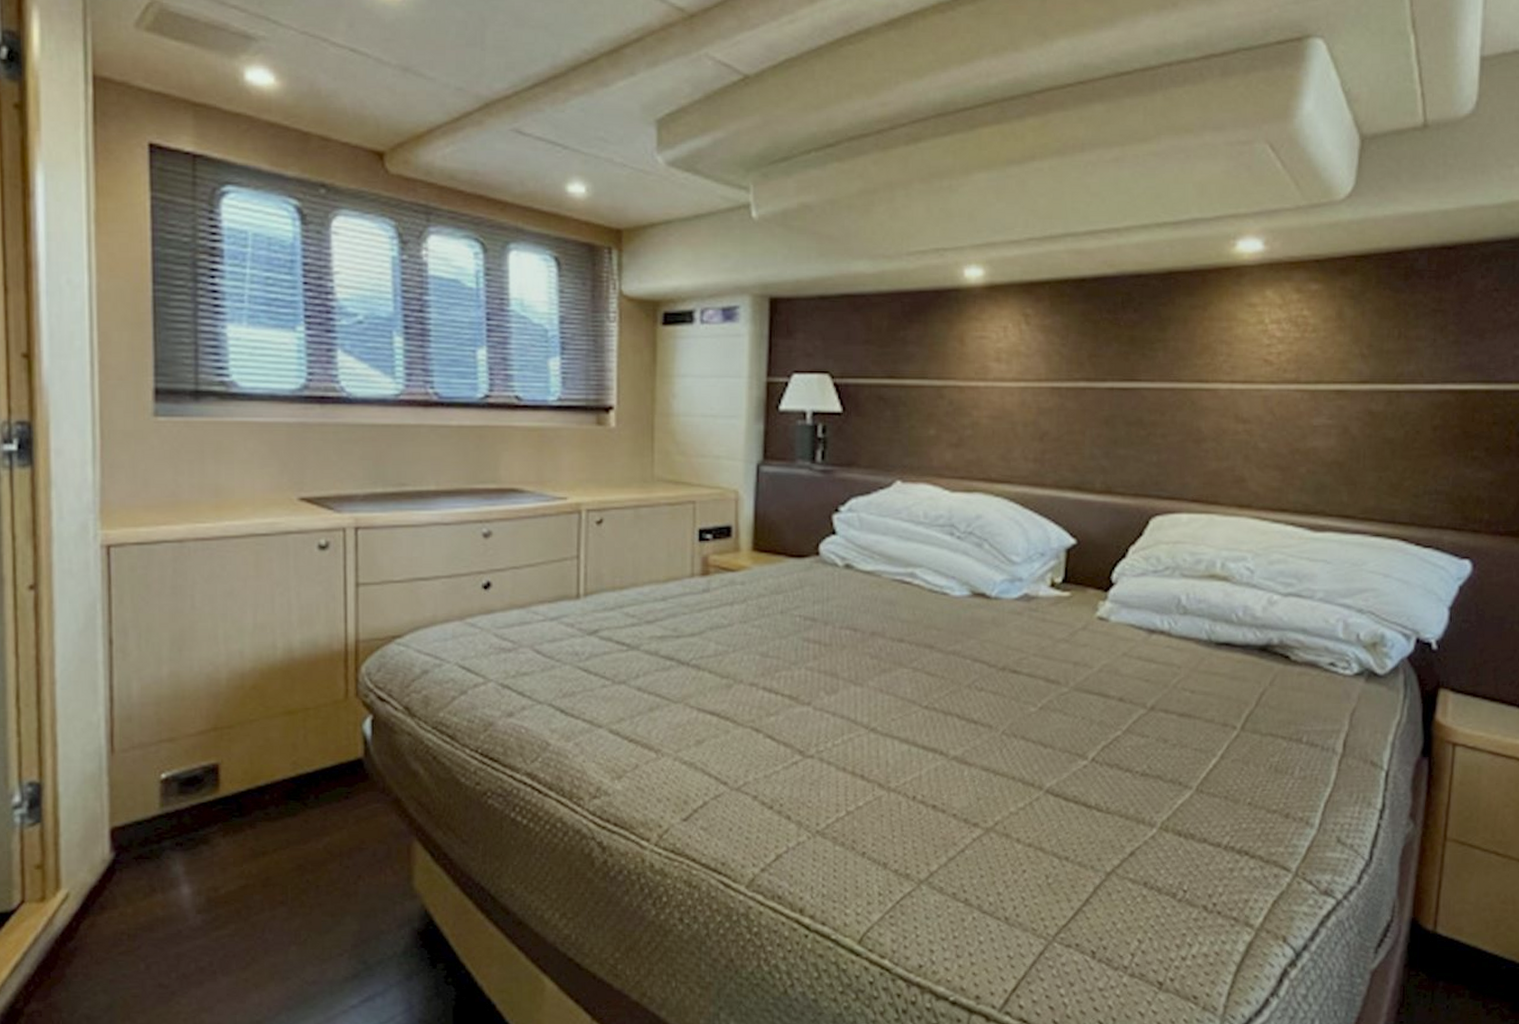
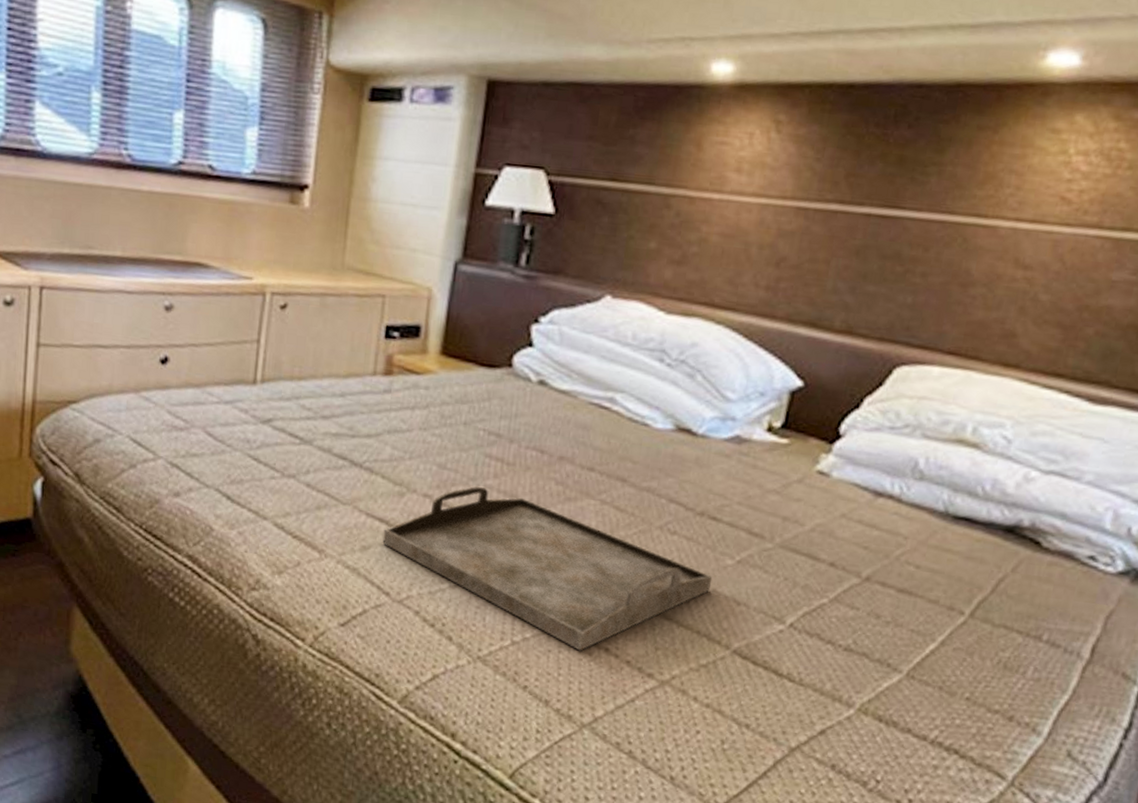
serving tray: none [715,669,1020,812] -> present [382,486,713,651]

